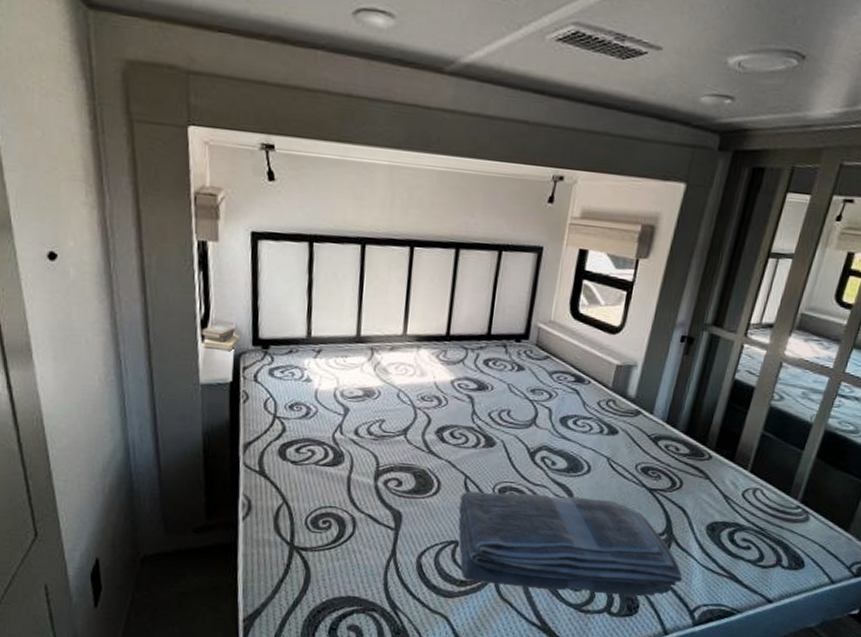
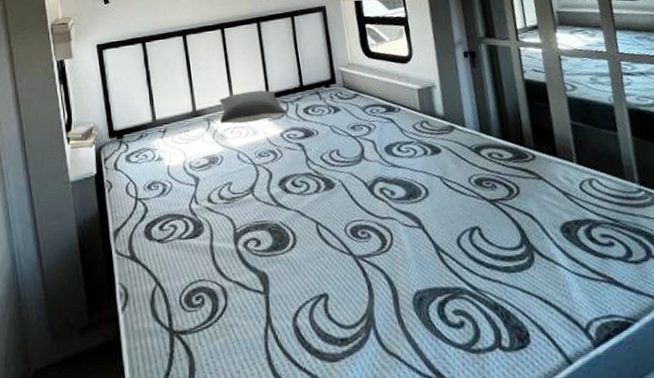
pillow: none [386,326,465,363] -> present [219,90,287,124]
towel: present [458,490,683,597] -> none [316,220,561,337]

